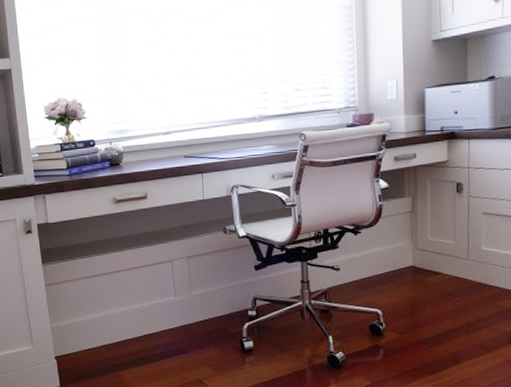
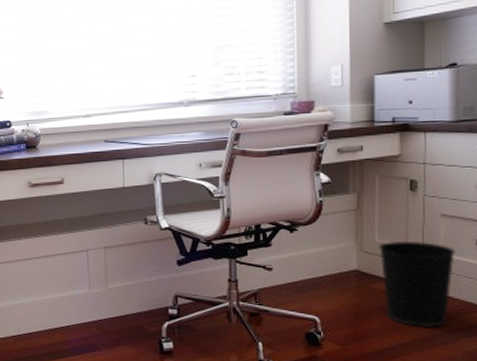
wastebasket: none [431,237,496,314] -> present [379,241,456,328]

